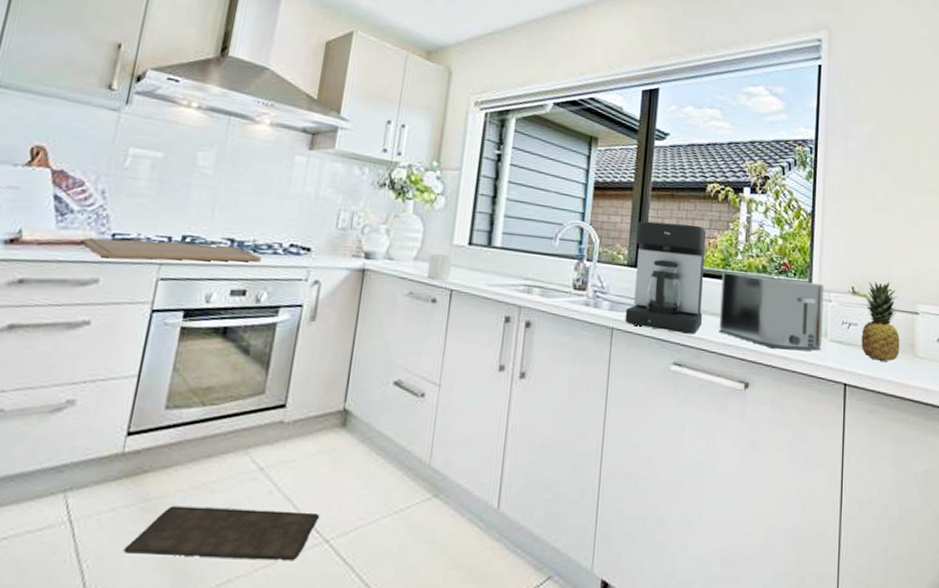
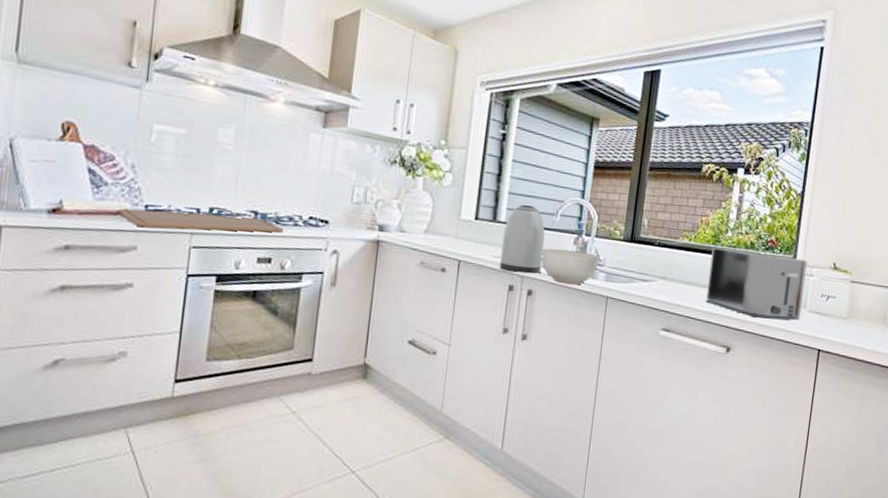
doormat: present [124,505,319,560] -> none [180,441,346,486]
mug: present [427,254,453,281] -> none [436,227,461,252]
kettle: none [494,228,544,304] -> present [499,204,545,274]
bowl: none [540,275,603,316] -> present [542,248,600,286]
coffee maker: present [625,220,706,334] -> none [619,199,699,304]
fruit: present [861,281,900,362] -> none [837,258,876,331]

